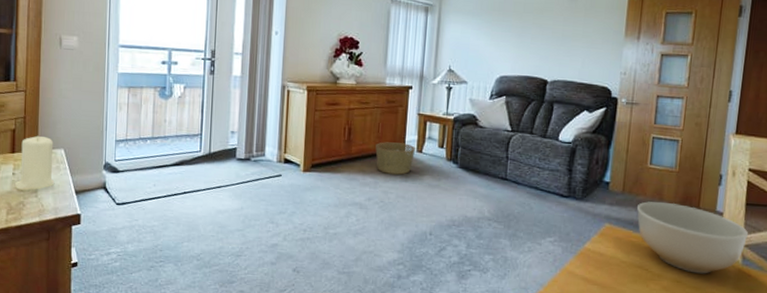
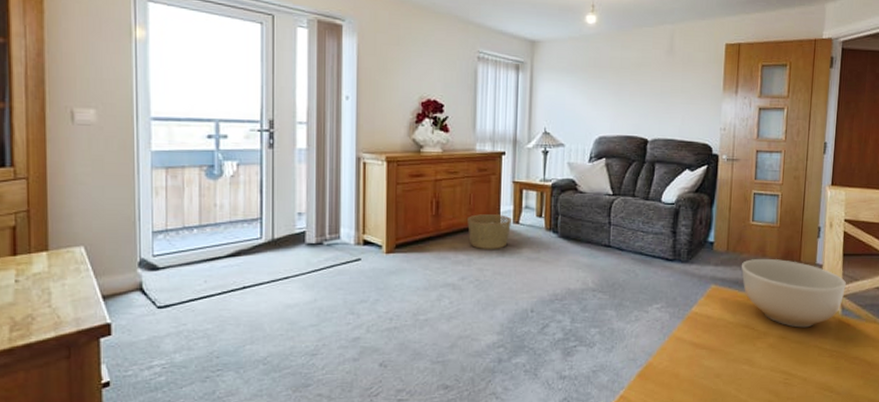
candle: present [14,135,55,191] -> none [18,232,74,300]

